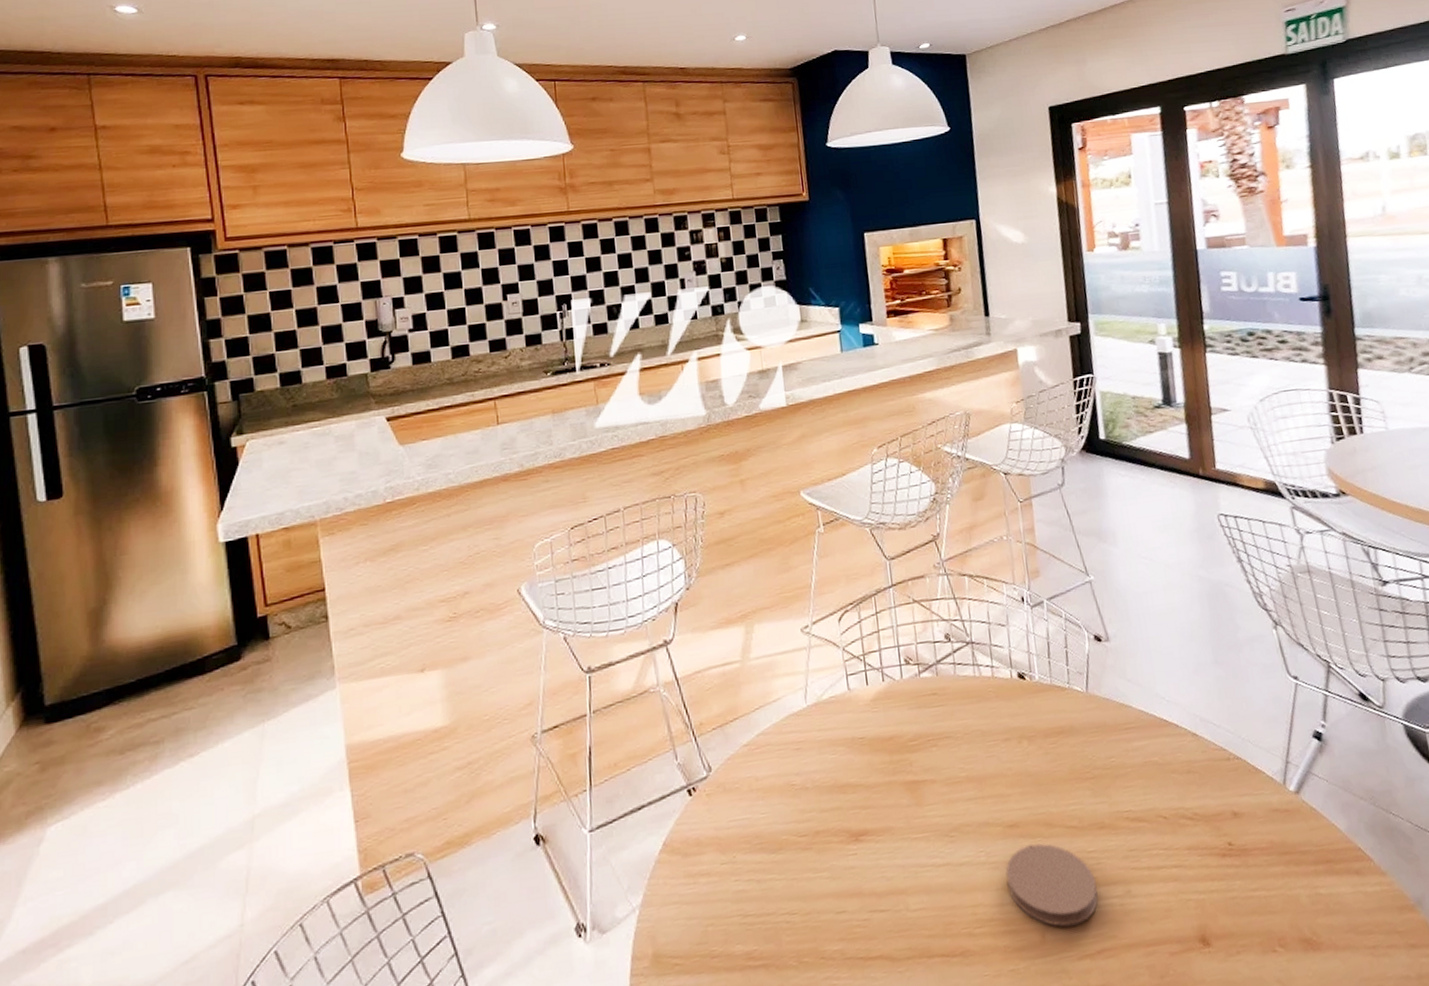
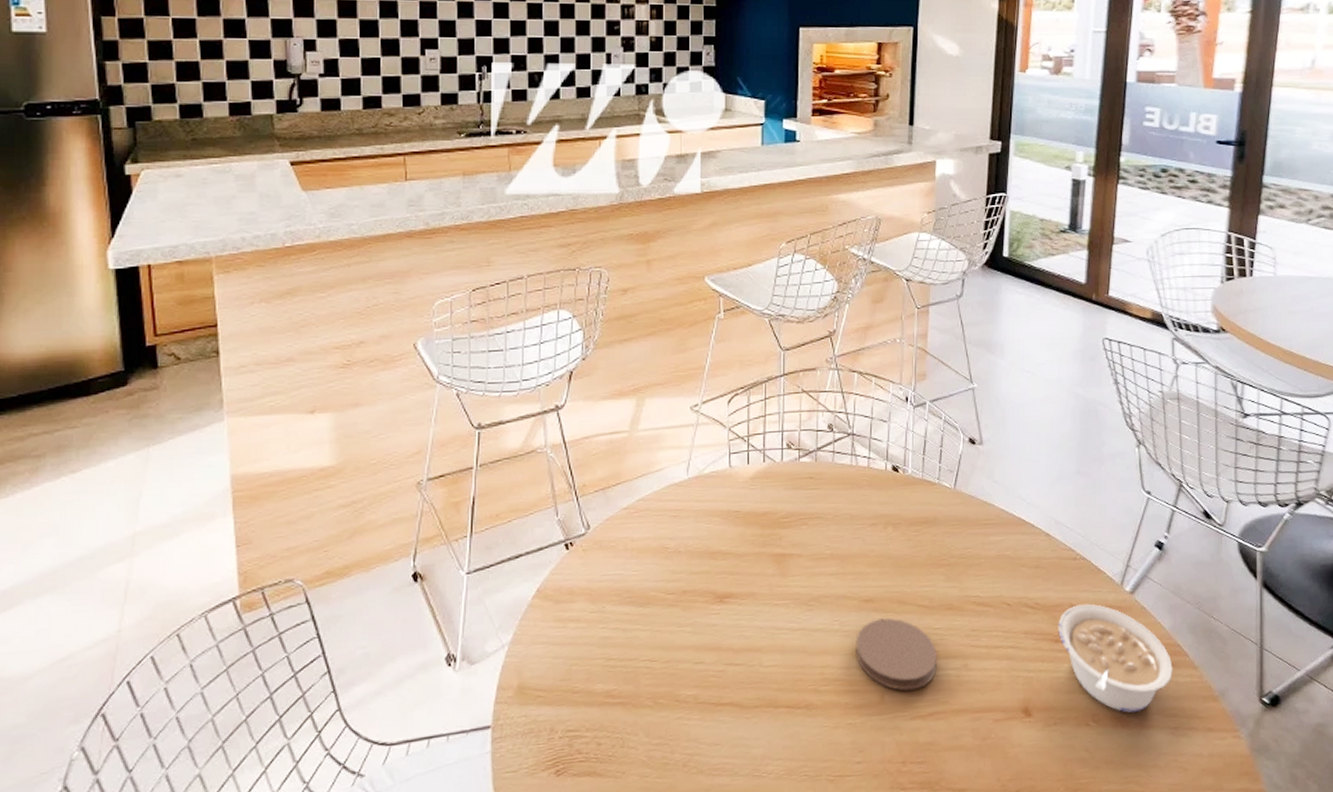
legume: none [1222,809,1359,934] -> present [1058,604,1173,714]

